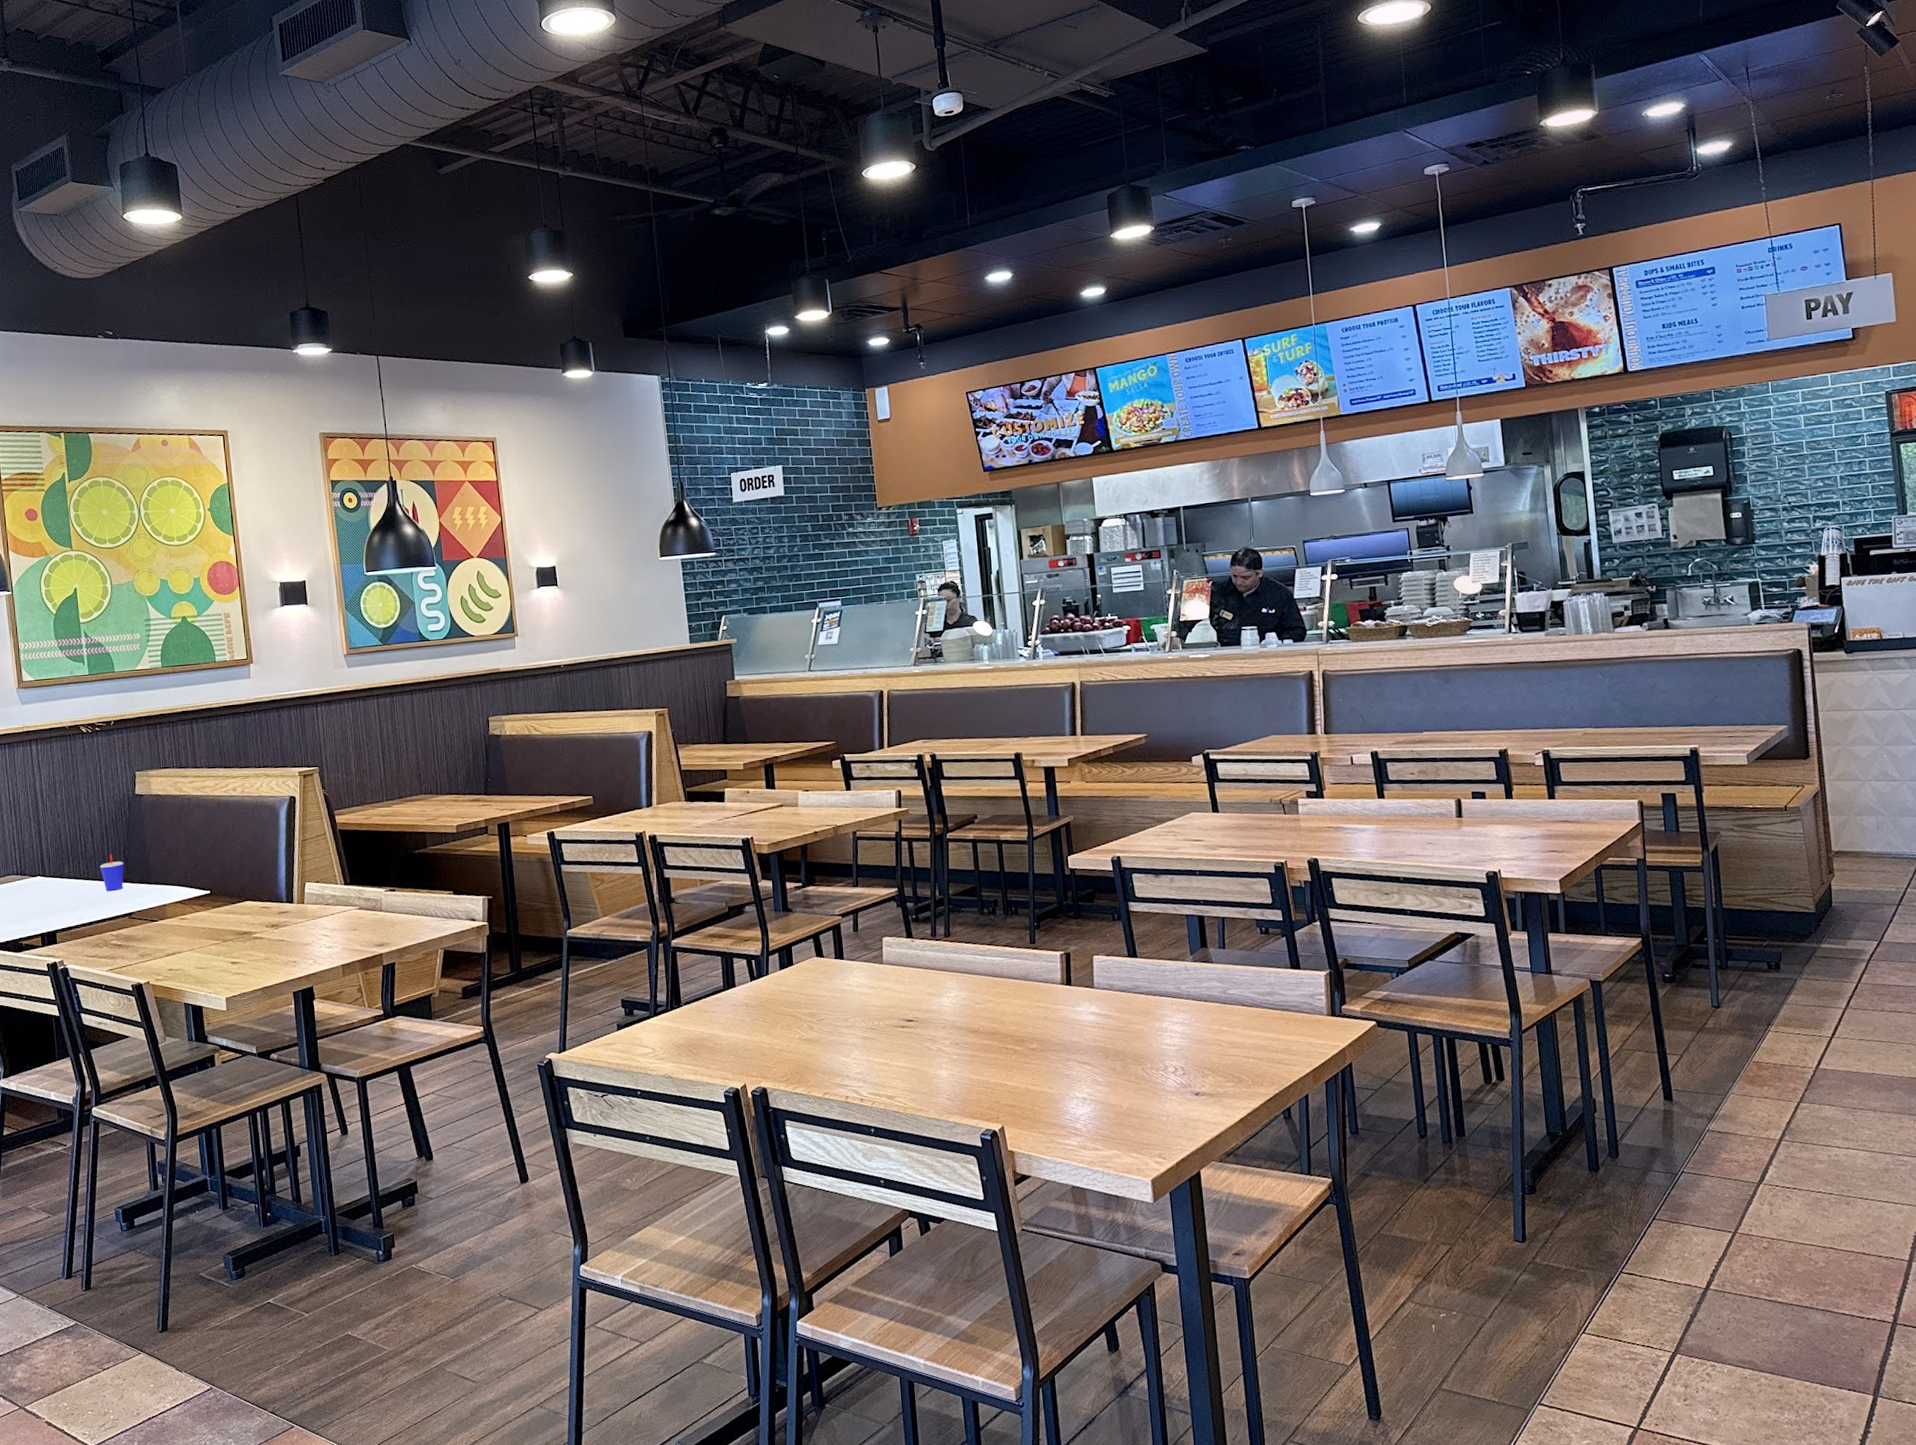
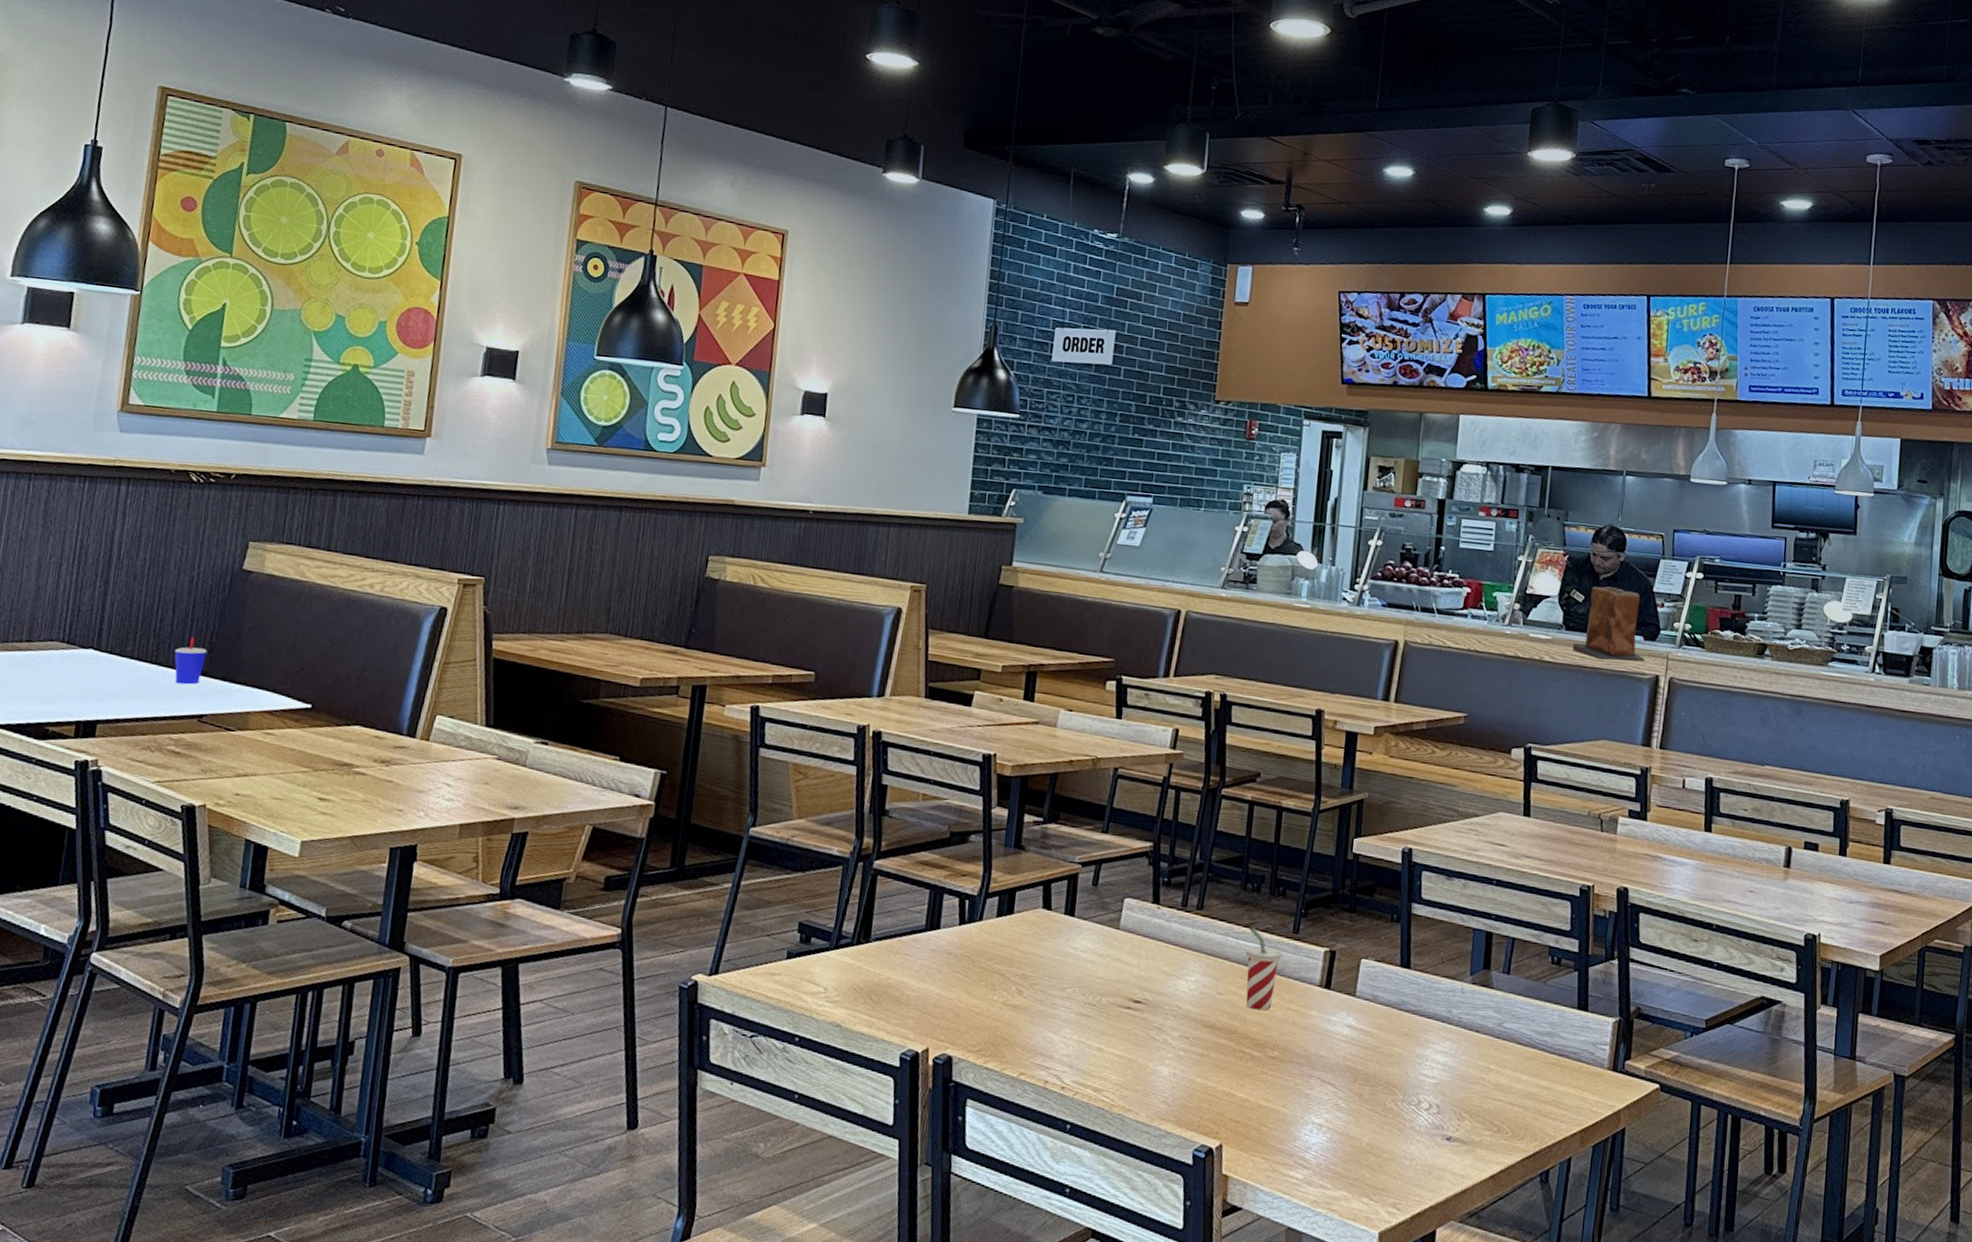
beverage cup: none [992,944,1025,1012] -> present [1245,927,1282,1011]
paper bag: none [1230,601,1298,667] -> present [1572,586,1645,662]

